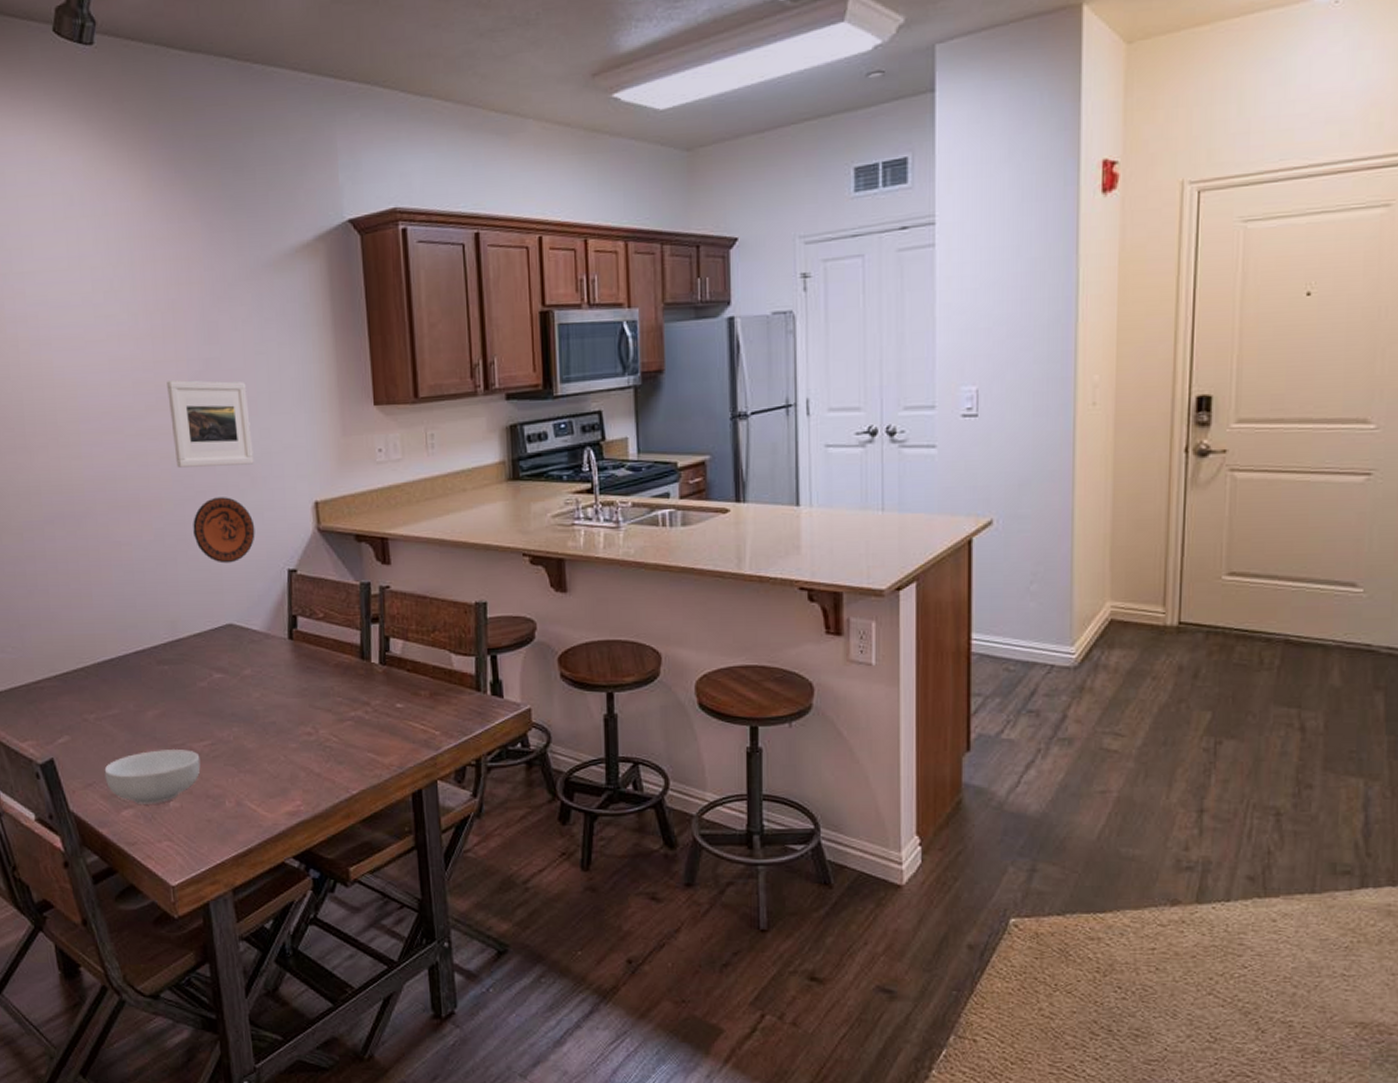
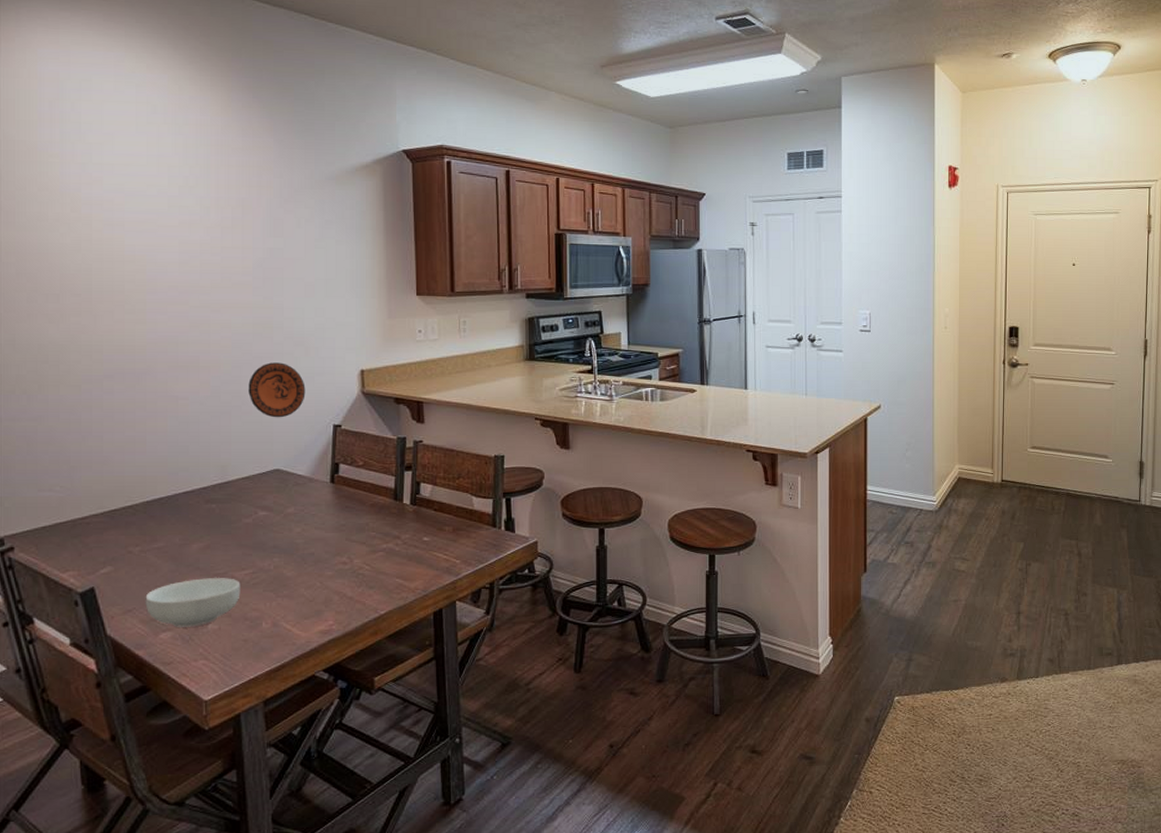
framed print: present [167,380,254,468] -> none [233,264,308,337]

